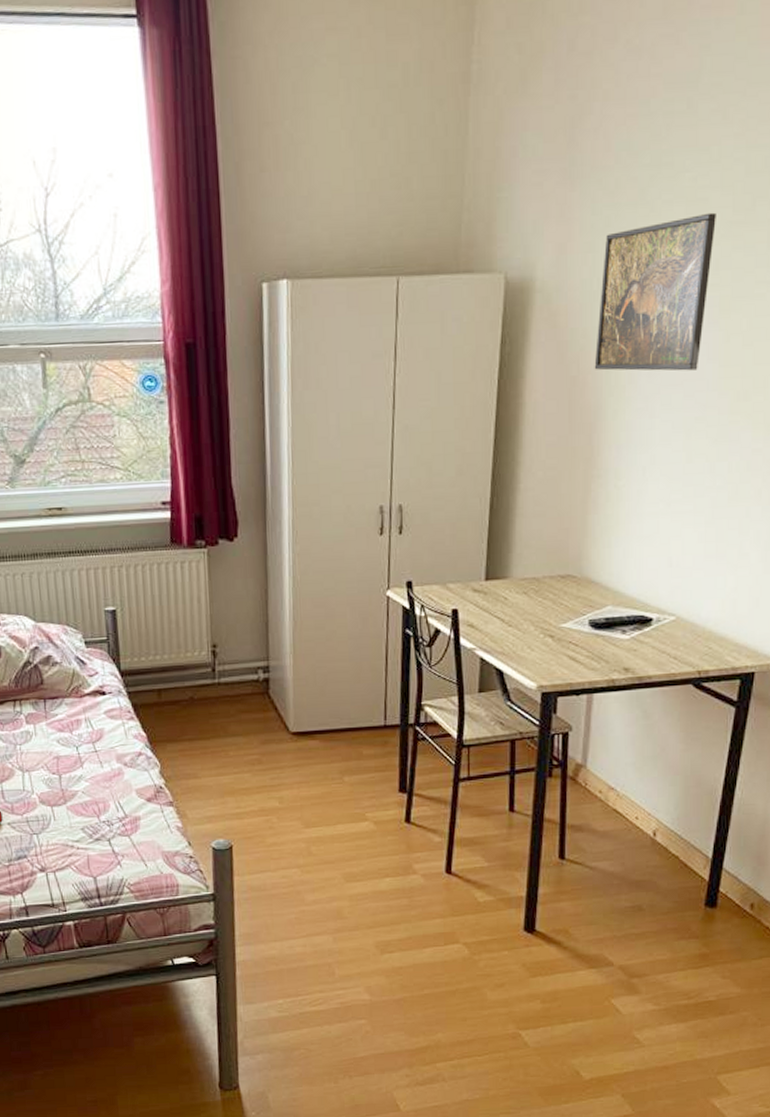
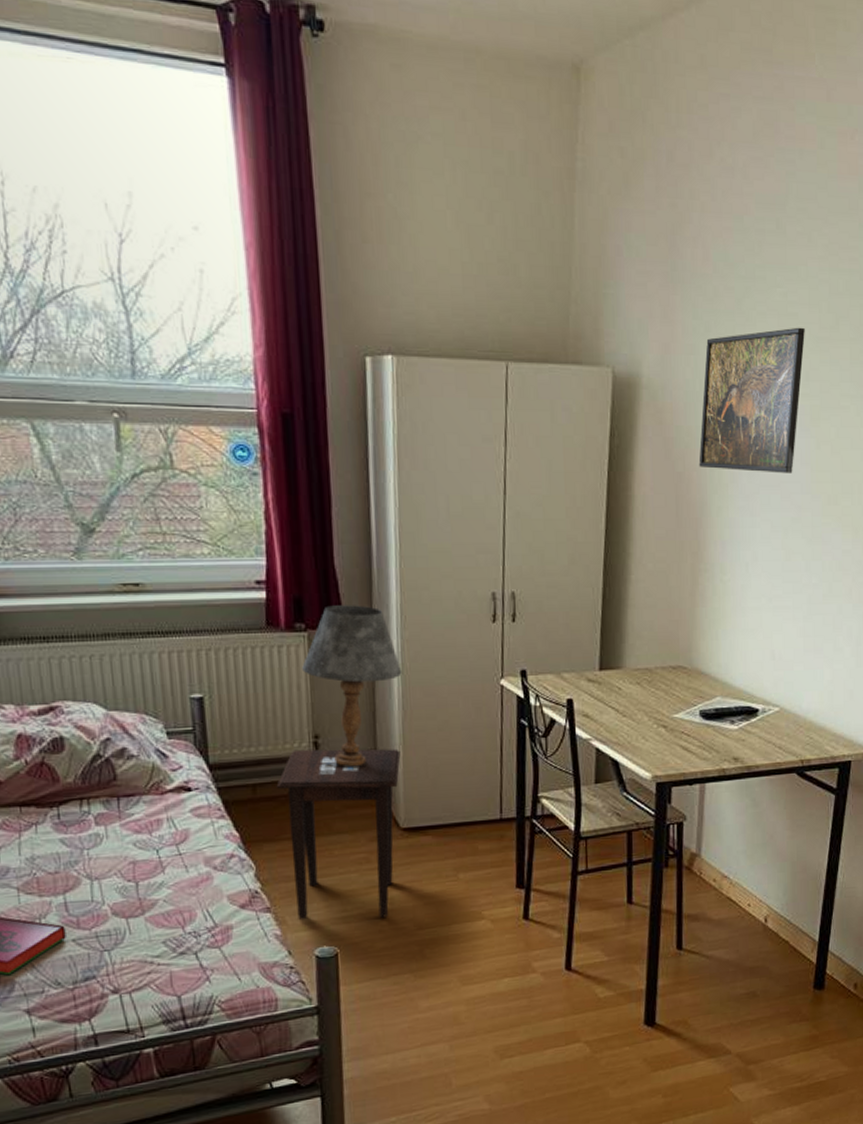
side table: none [178,657,291,815] -> present [276,748,401,919]
table lamp: none [202,521,293,674] -> present [302,605,402,767]

